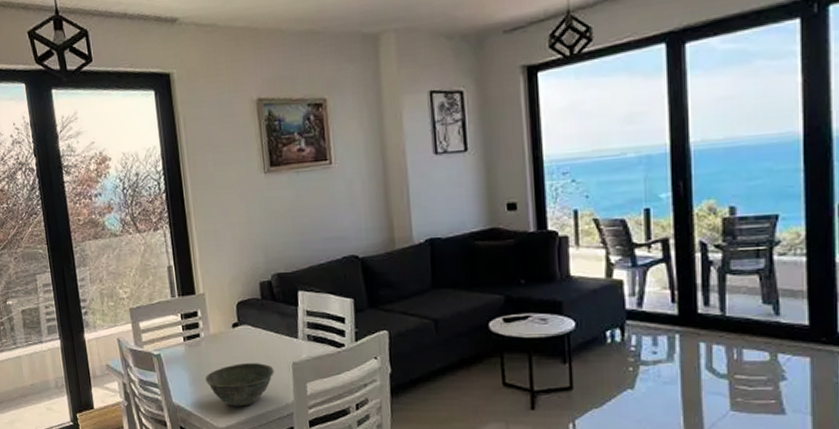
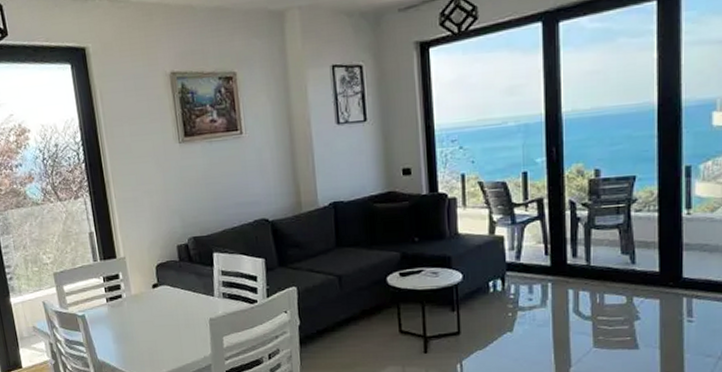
bowl: present [205,363,274,407] -> none [128,320,193,361]

